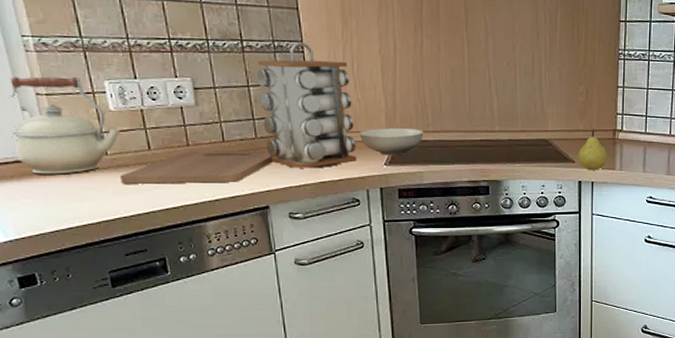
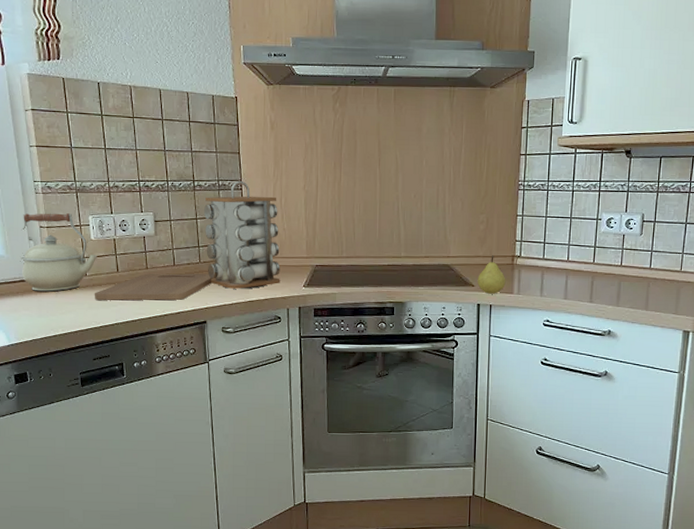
bowl: present [359,128,424,156] -> none [283,254,338,279]

